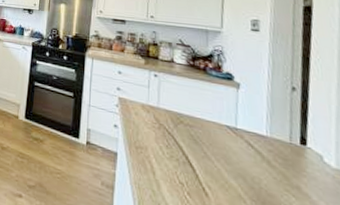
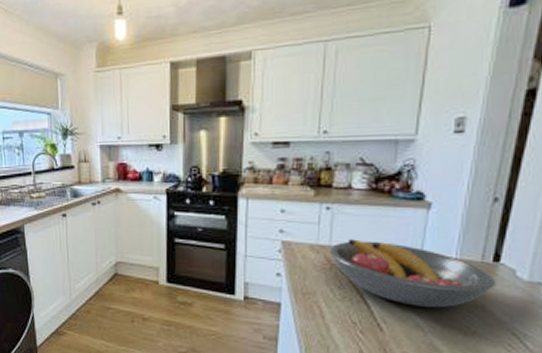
fruit bowl: none [158,104,307,183] -> present [329,239,497,308]

